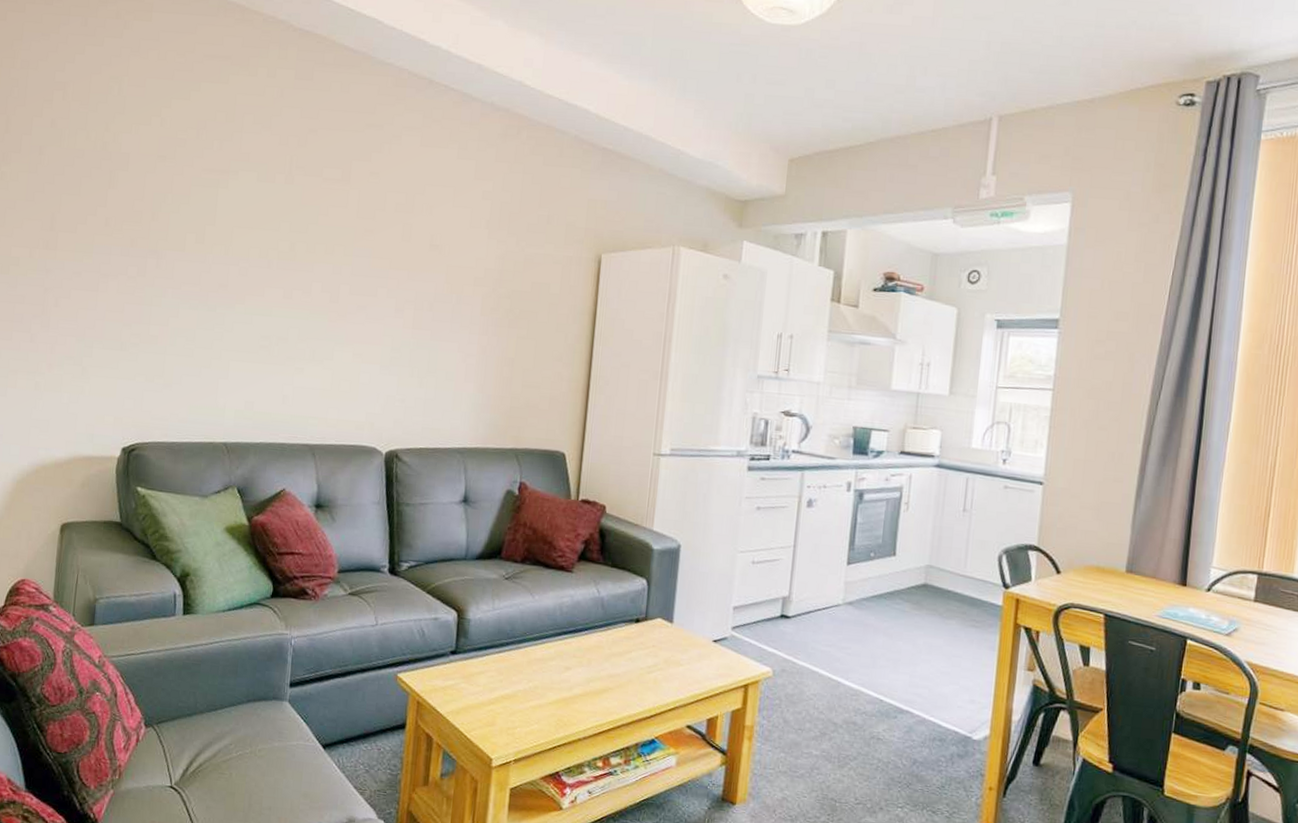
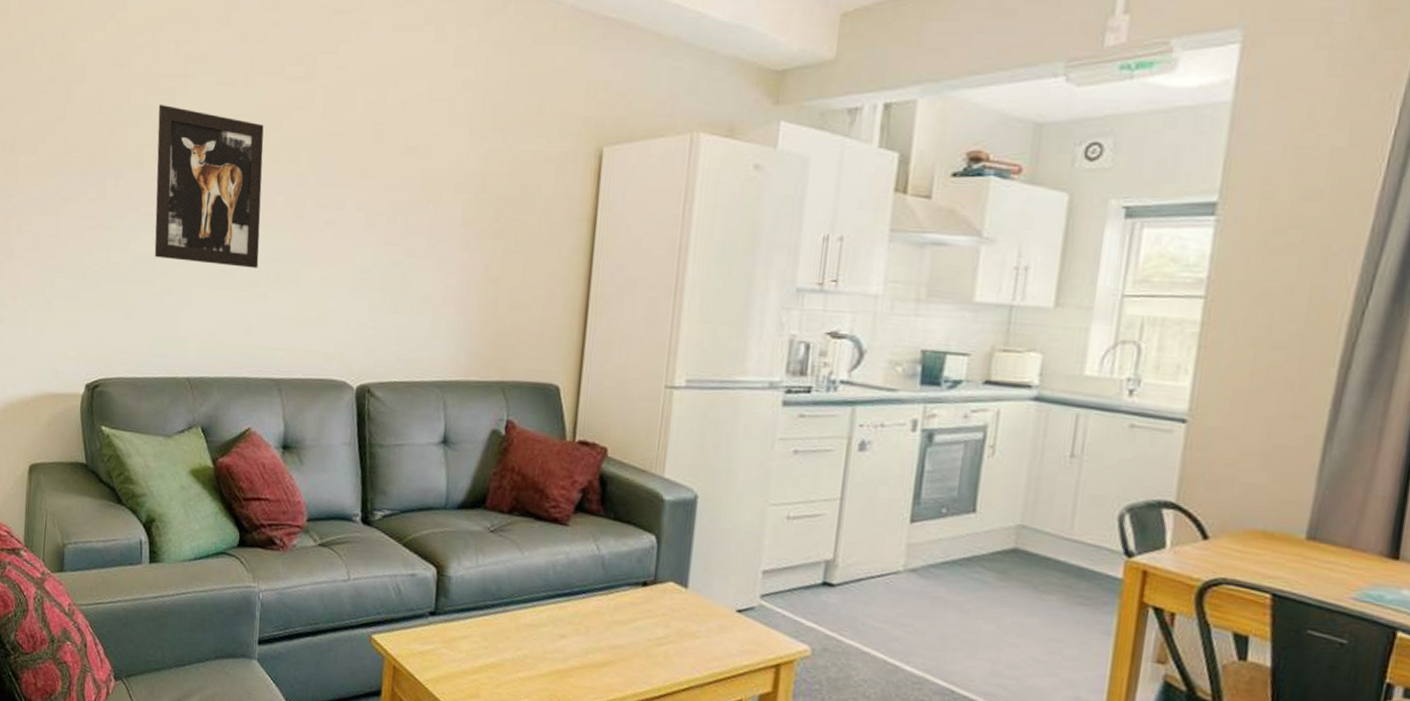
wall art: none [194,194,302,345] -> present [154,104,264,268]

